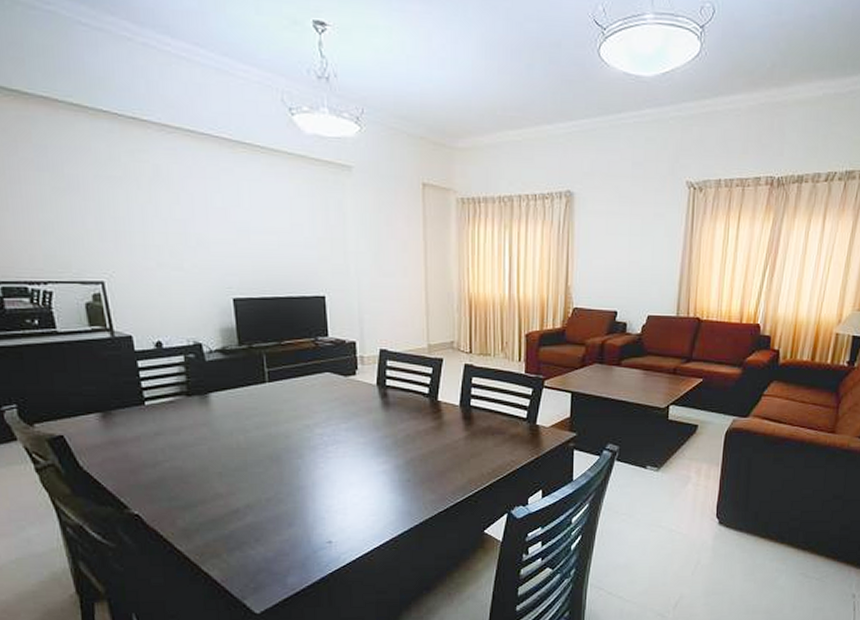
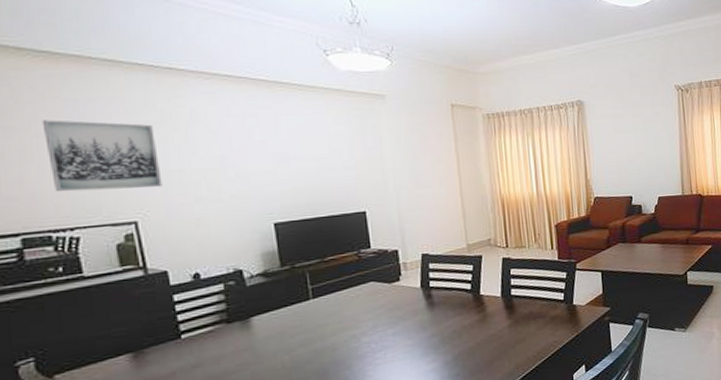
wall art: none [14,165,127,248] -> present [41,120,163,192]

